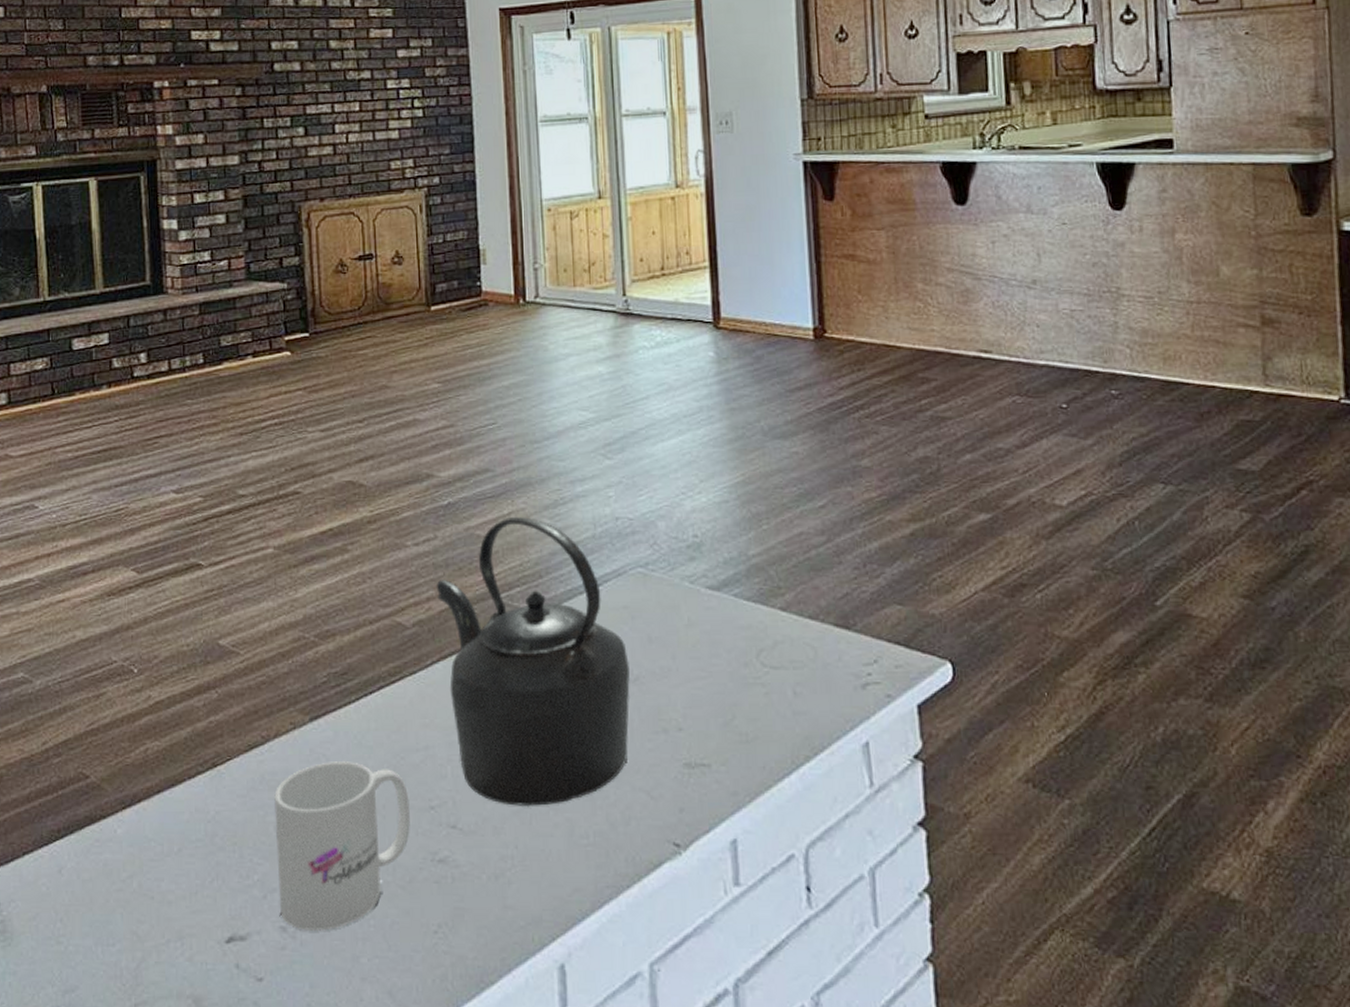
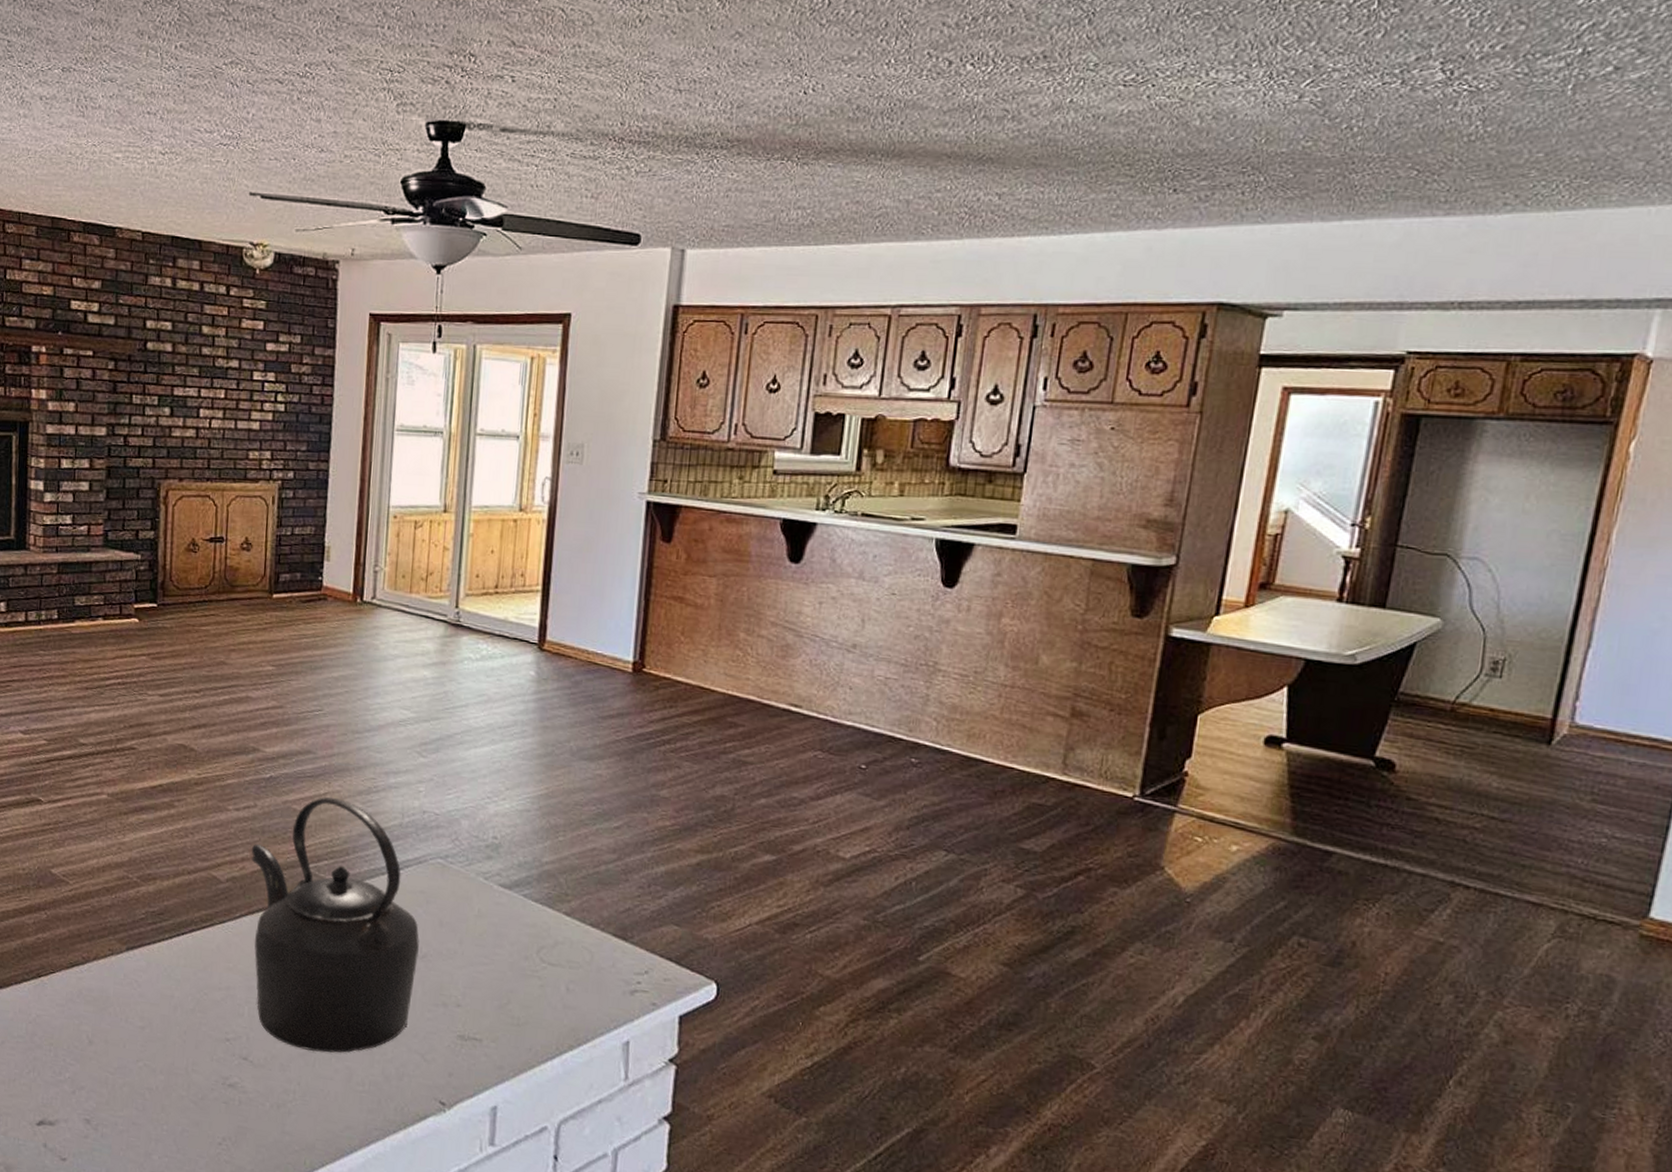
mug: present [273,760,411,931] -> none [86,987,209,1128]

